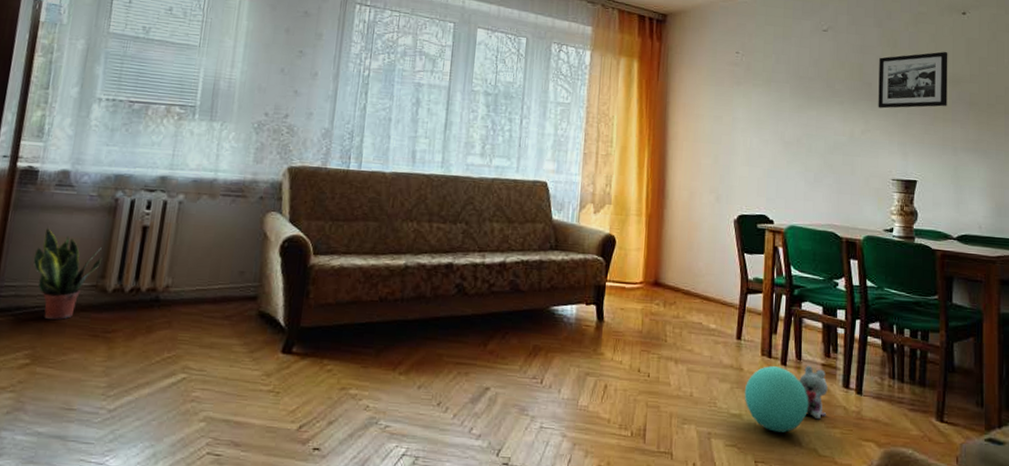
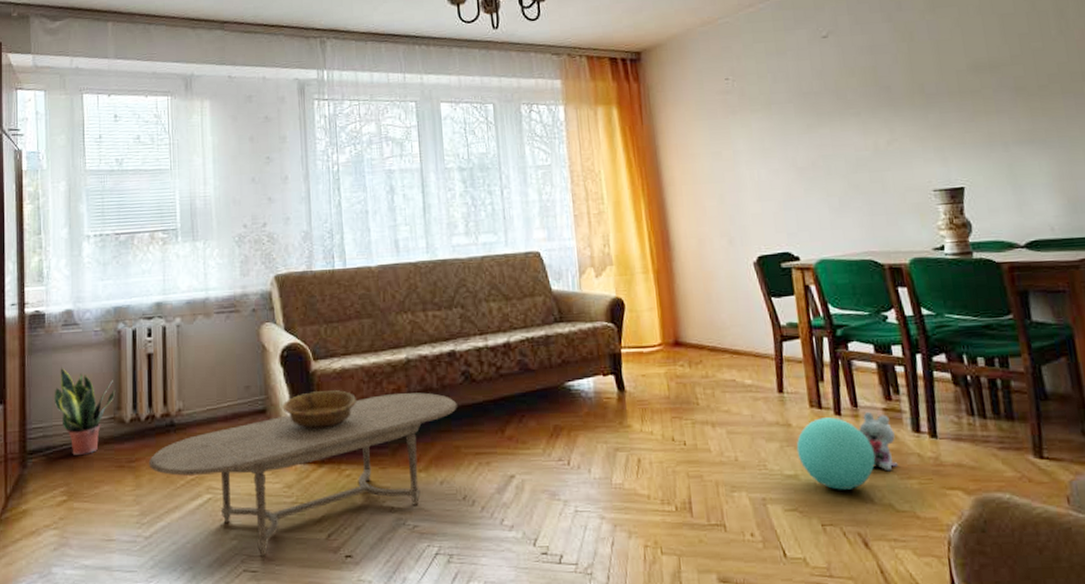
coffee table: none [125,296,447,441] -> present [148,392,457,557]
decorative bowl: none [274,285,350,323] -> present [282,390,356,430]
picture frame: present [878,51,948,109] -> none [895,34,988,113]

